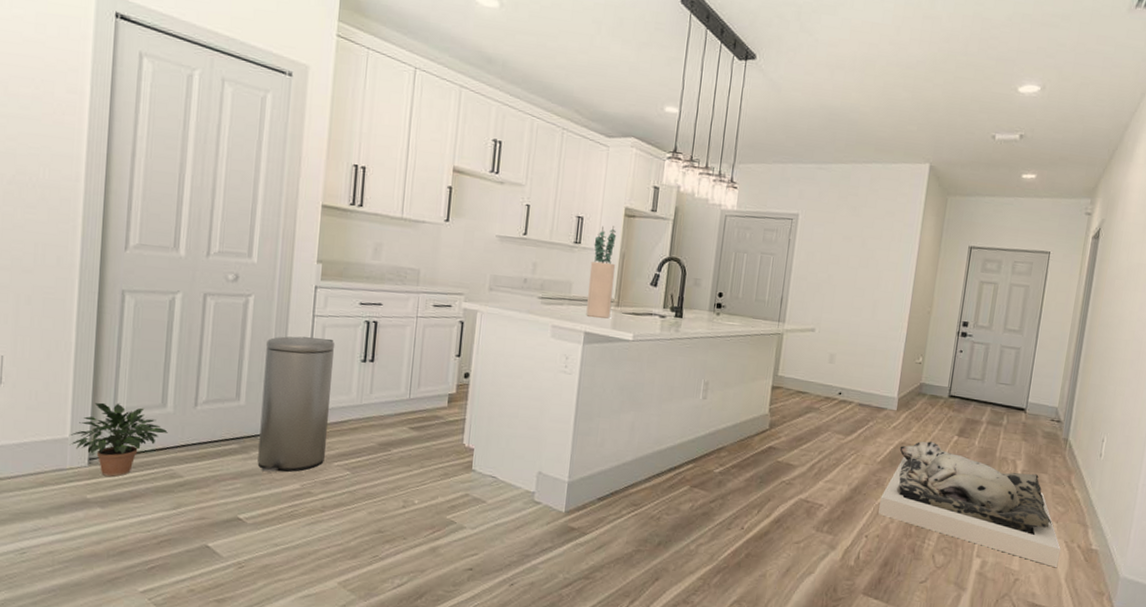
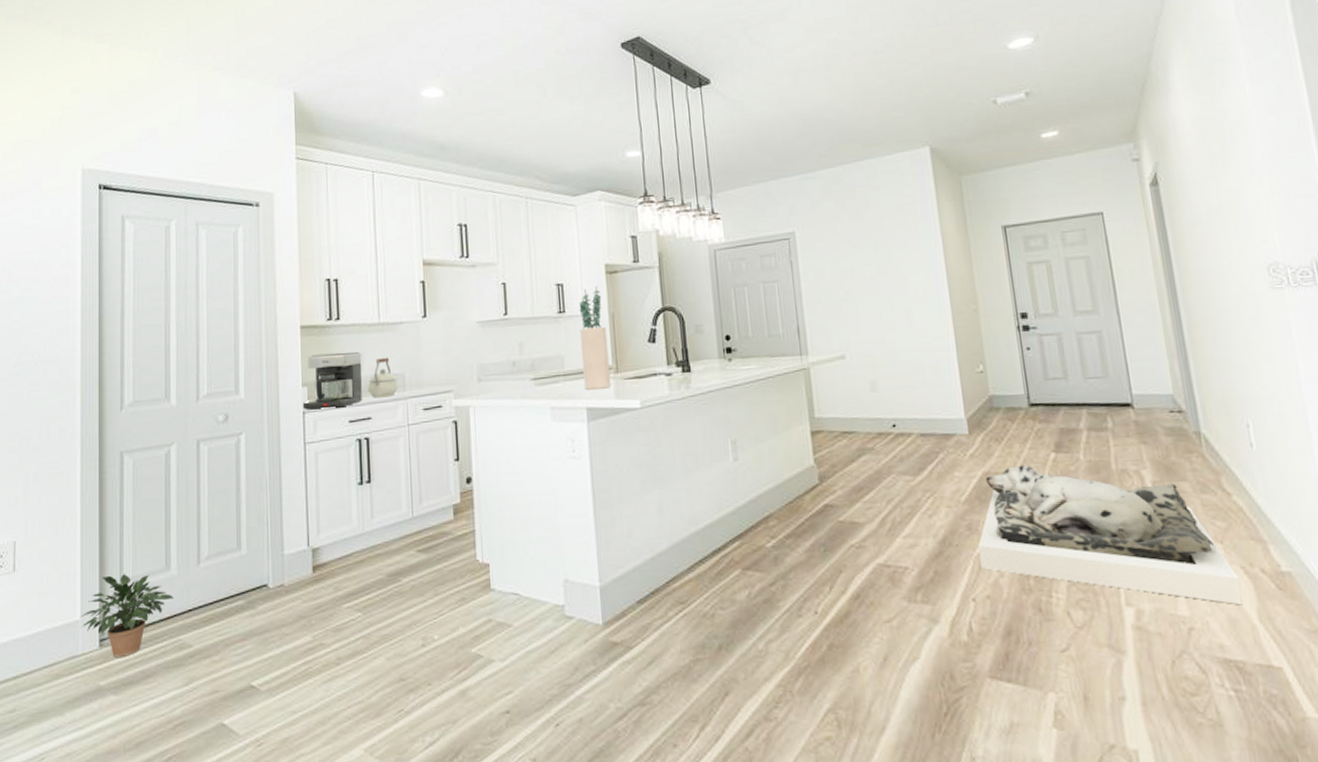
pedal bin: present [257,336,335,473] -> none [262,466,333,627]
coffee maker: none [315,234,380,290] -> present [302,351,363,410]
kettle: none [382,250,412,289] -> present [368,357,398,398]

